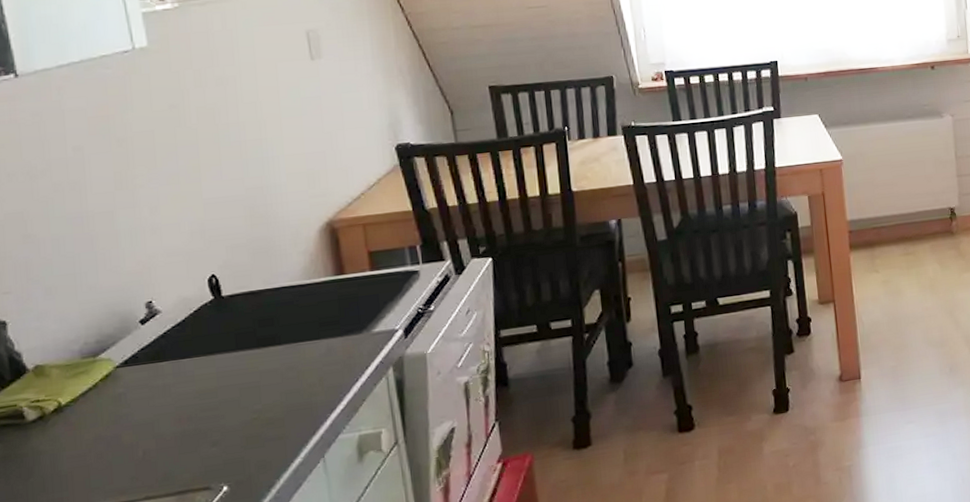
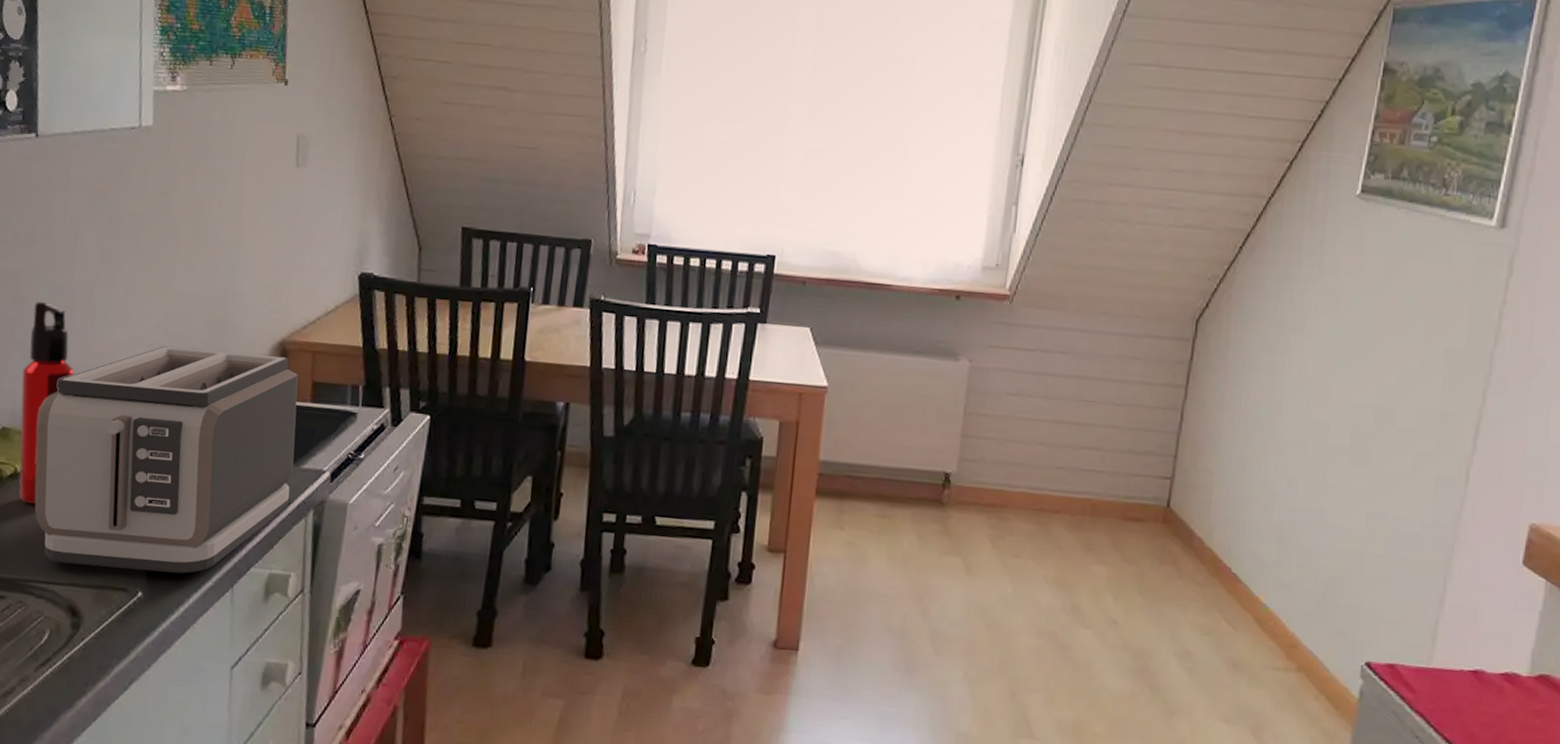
water bottle: none [47,235,109,433] -> present [19,301,75,504]
toaster: none [74,235,367,482] -> present [34,346,299,574]

